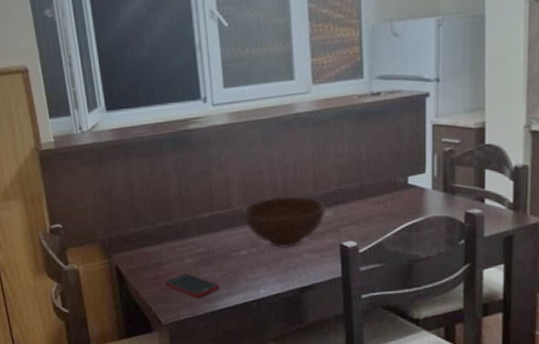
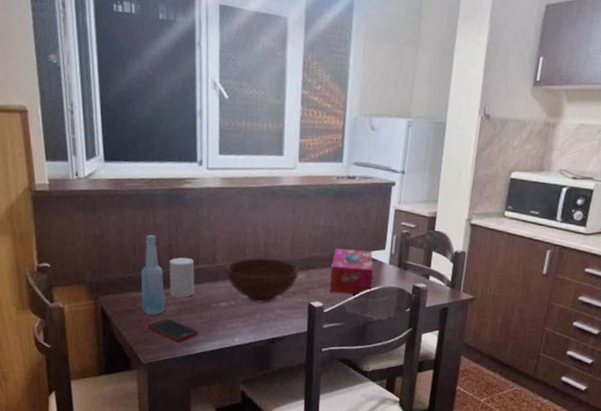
bottle: none [152,183,181,270] -> present [140,234,165,315]
cup: none [181,205,211,249] -> present [169,257,195,298]
tissue box: none [362,177,414,230] -> present [329,248,373,295]

